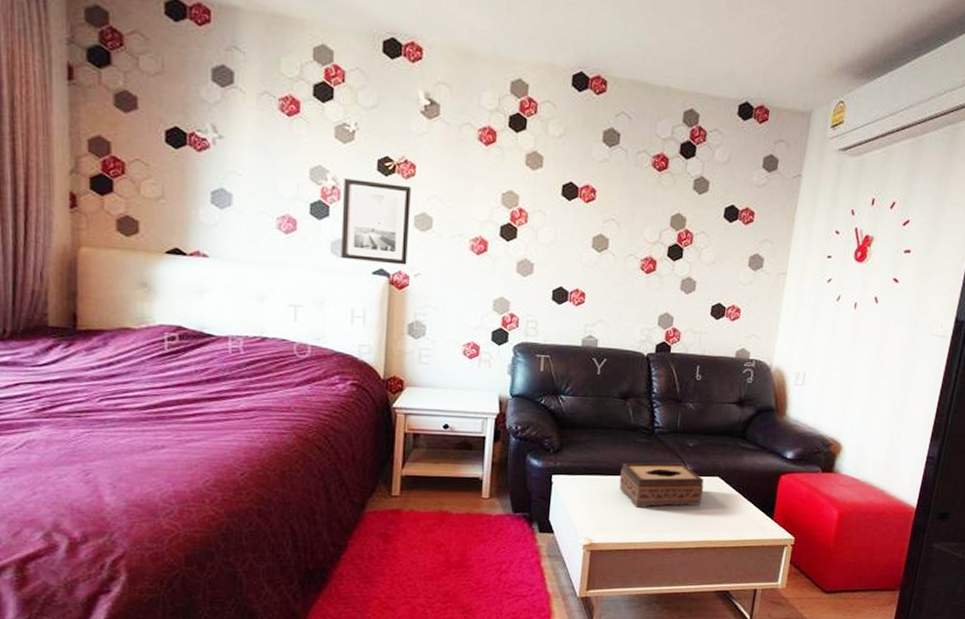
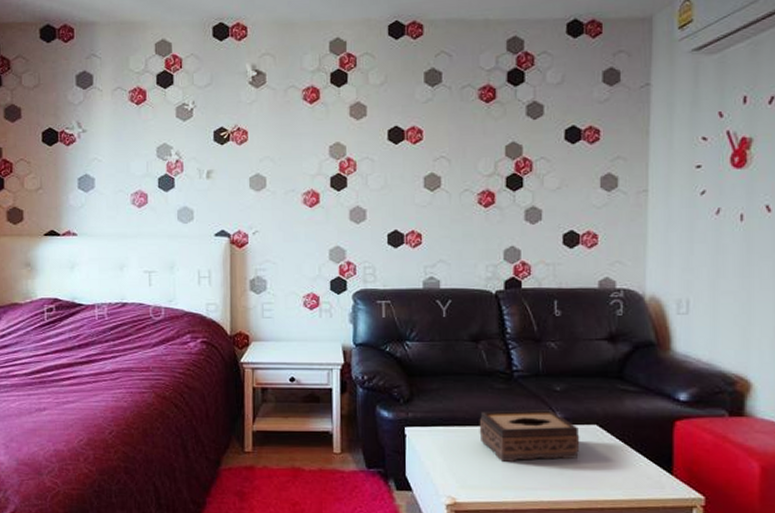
wall art: present [341,178,411,265] -> none [185,151,246,225]

